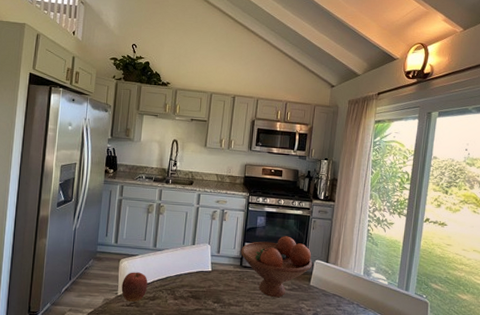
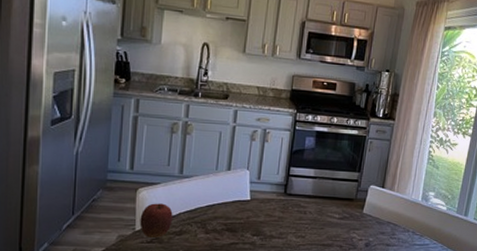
fruit bowl: present [241,236,313,298] -> none [285,159,367,228]

